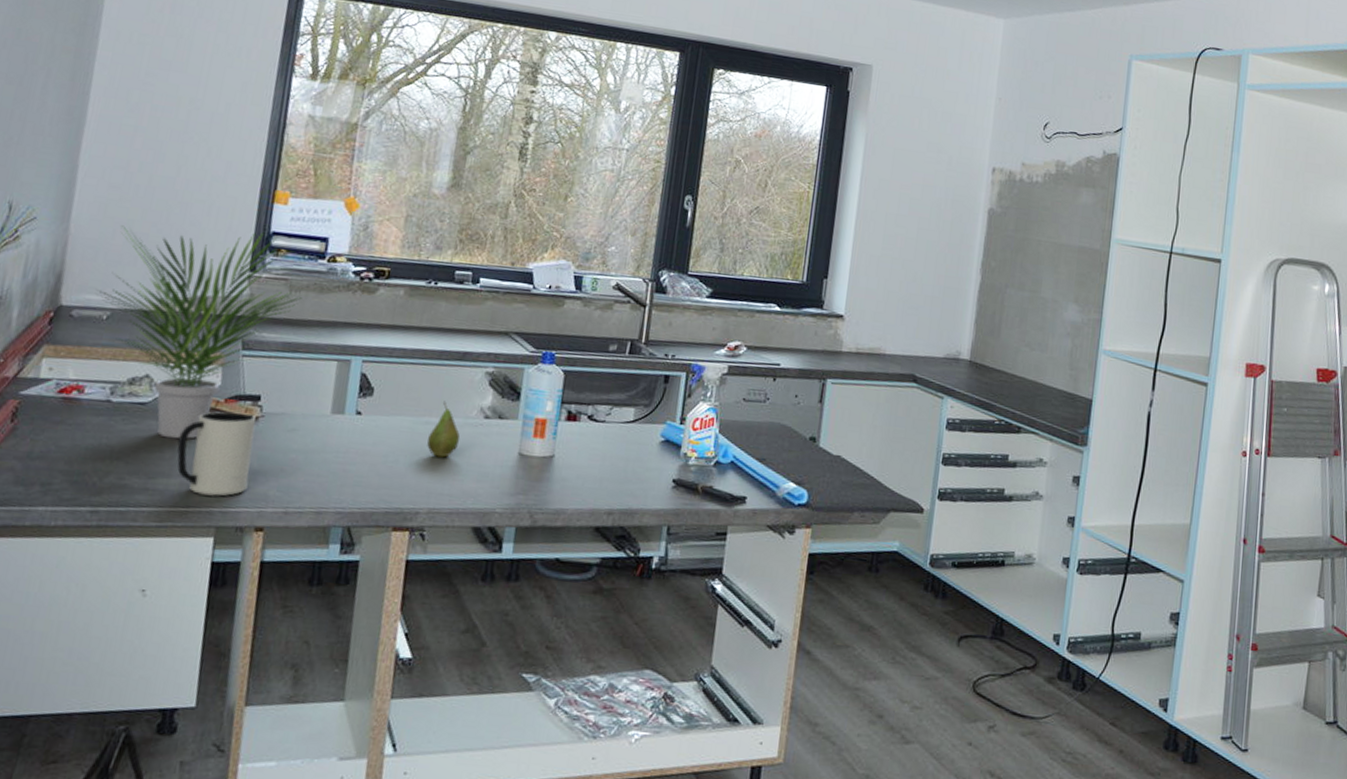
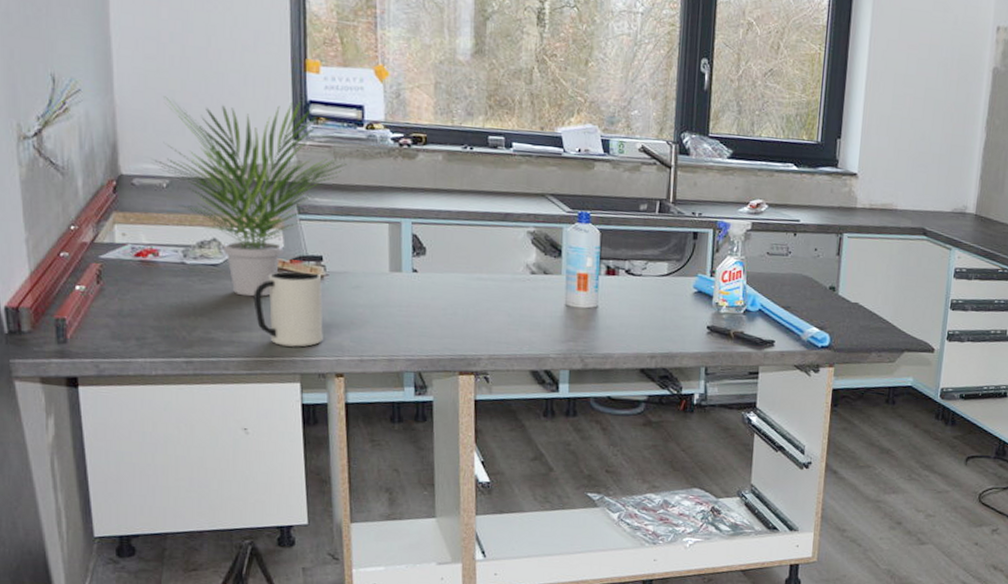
fruit: present [427,401,461,458] -> none [481,258,511,310]

